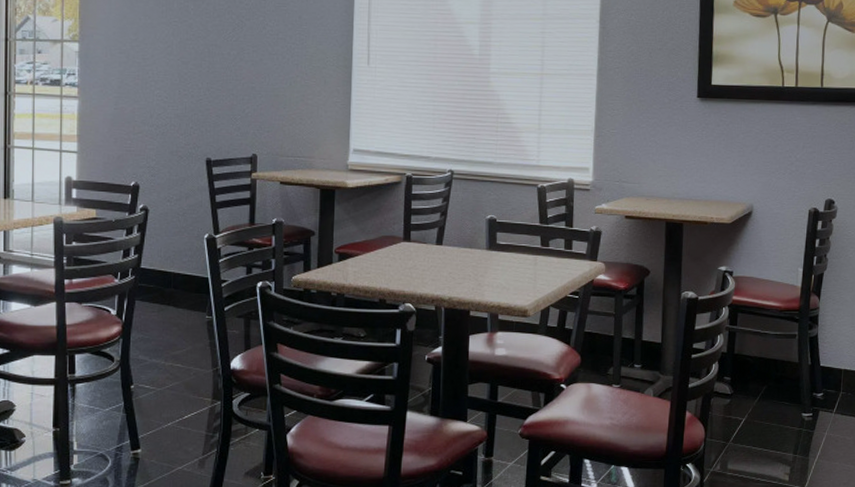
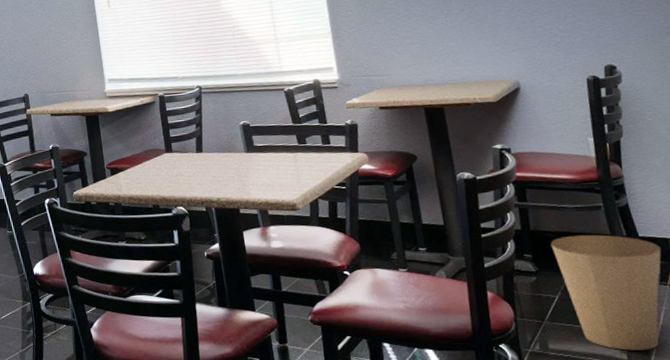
trash can: none [748,361,835,472] -> present [550,234,662,351]

